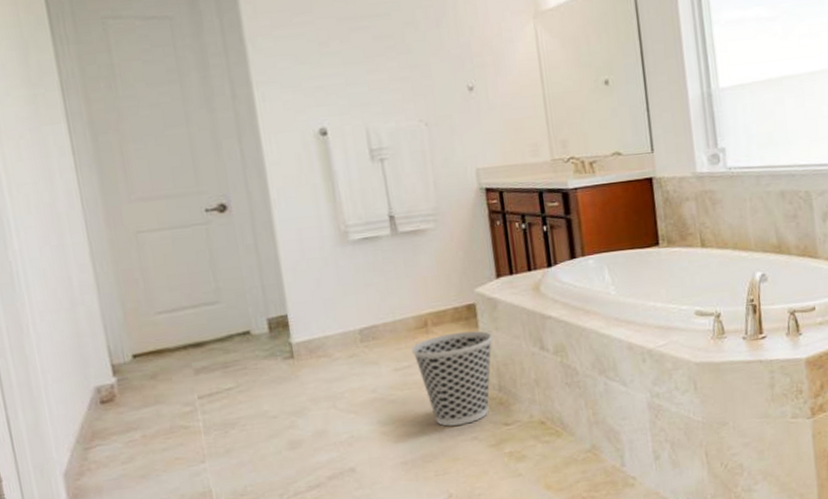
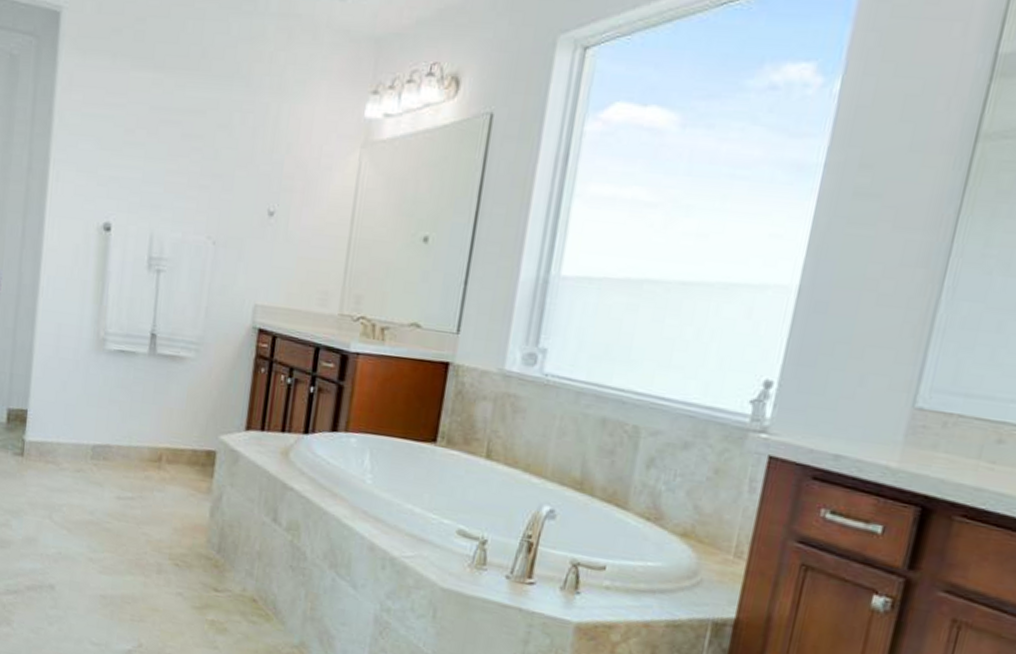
wastebasket: present [411,330,493,427] -> none [138,475,225,577]

